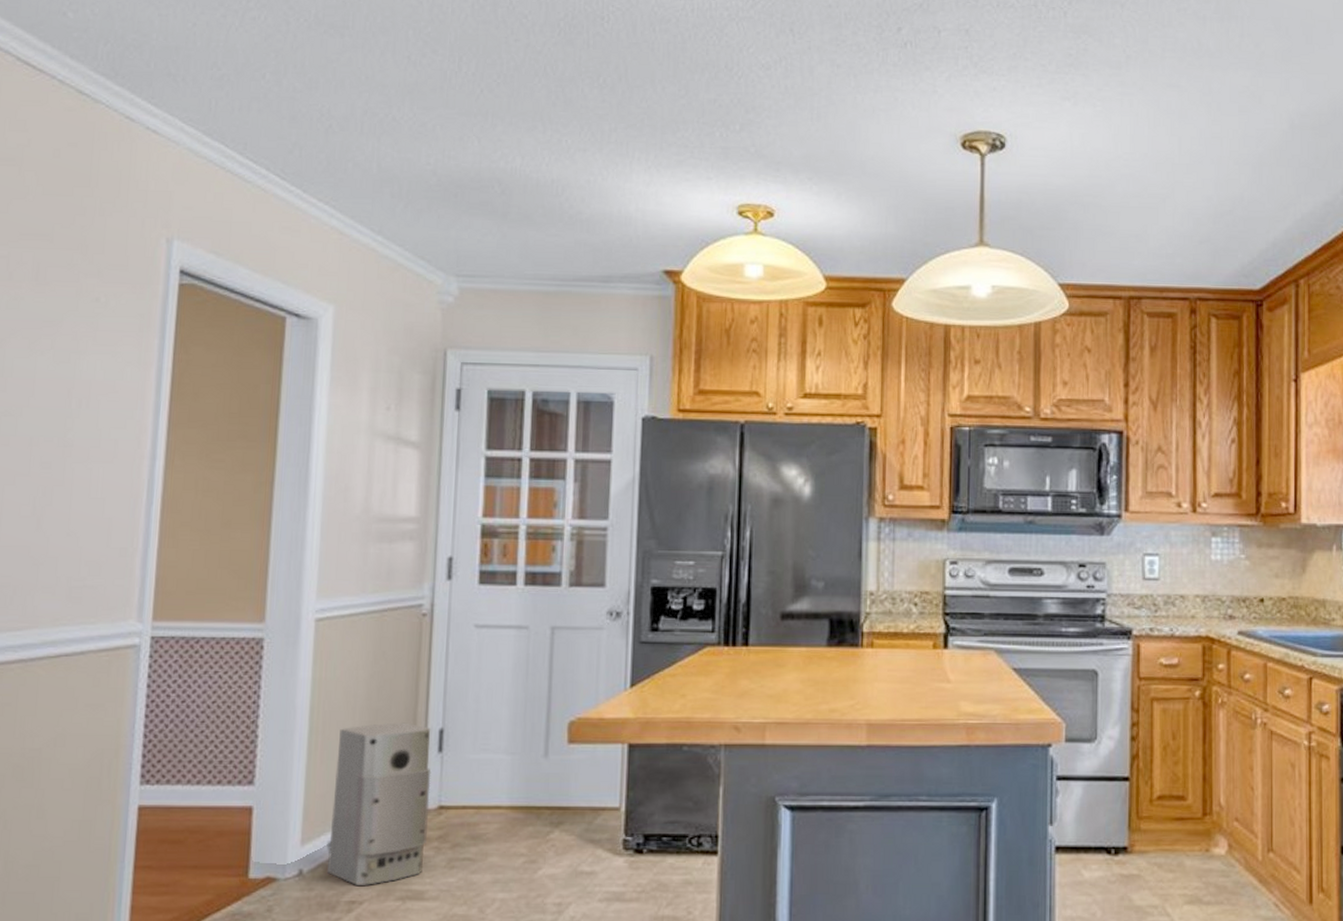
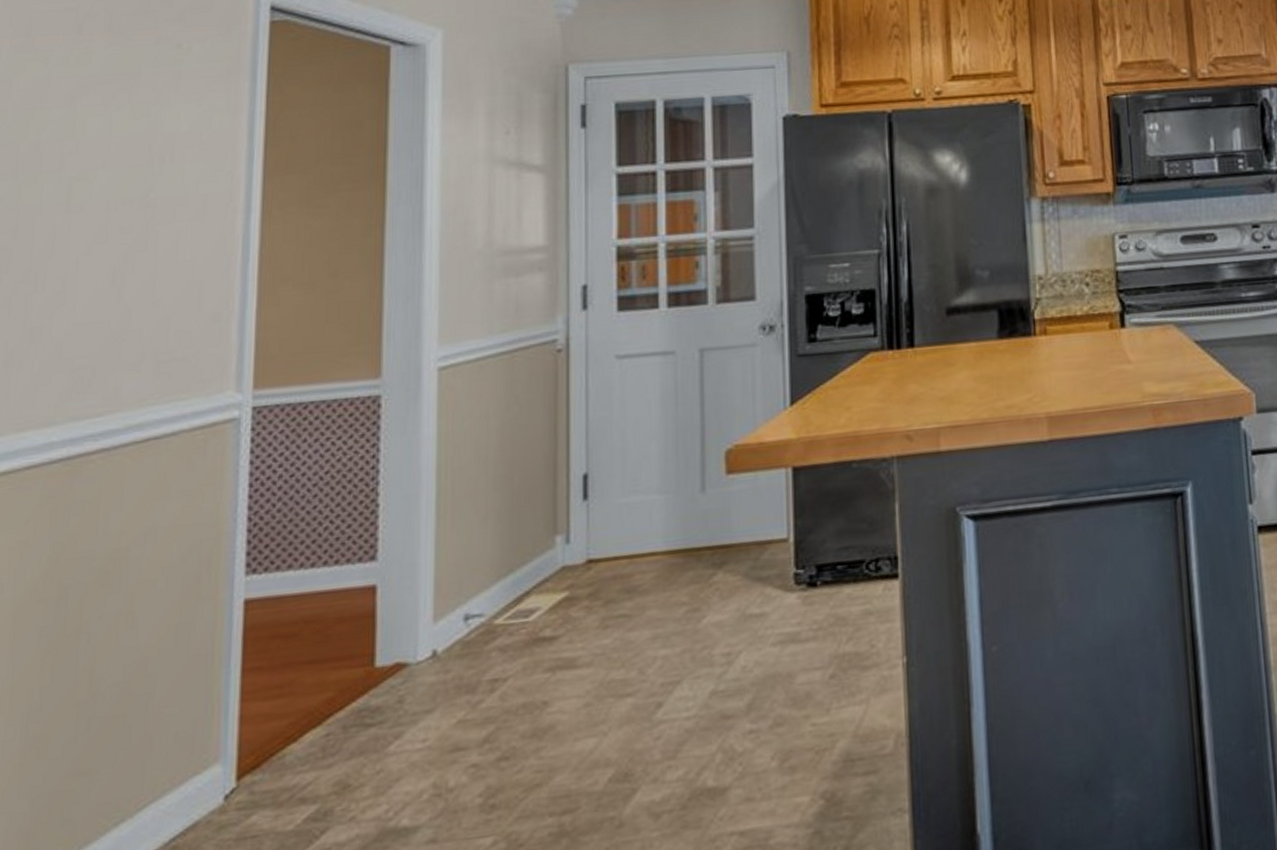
air purifier: present [327,722,431,885] -> none [465,471,577,661]

